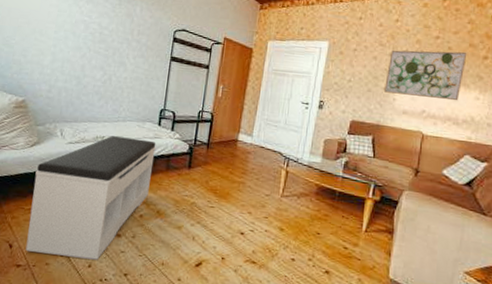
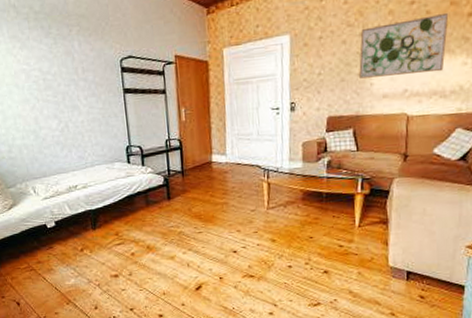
bench: present [25,136,156,260] -> none [20,180,135,305]

